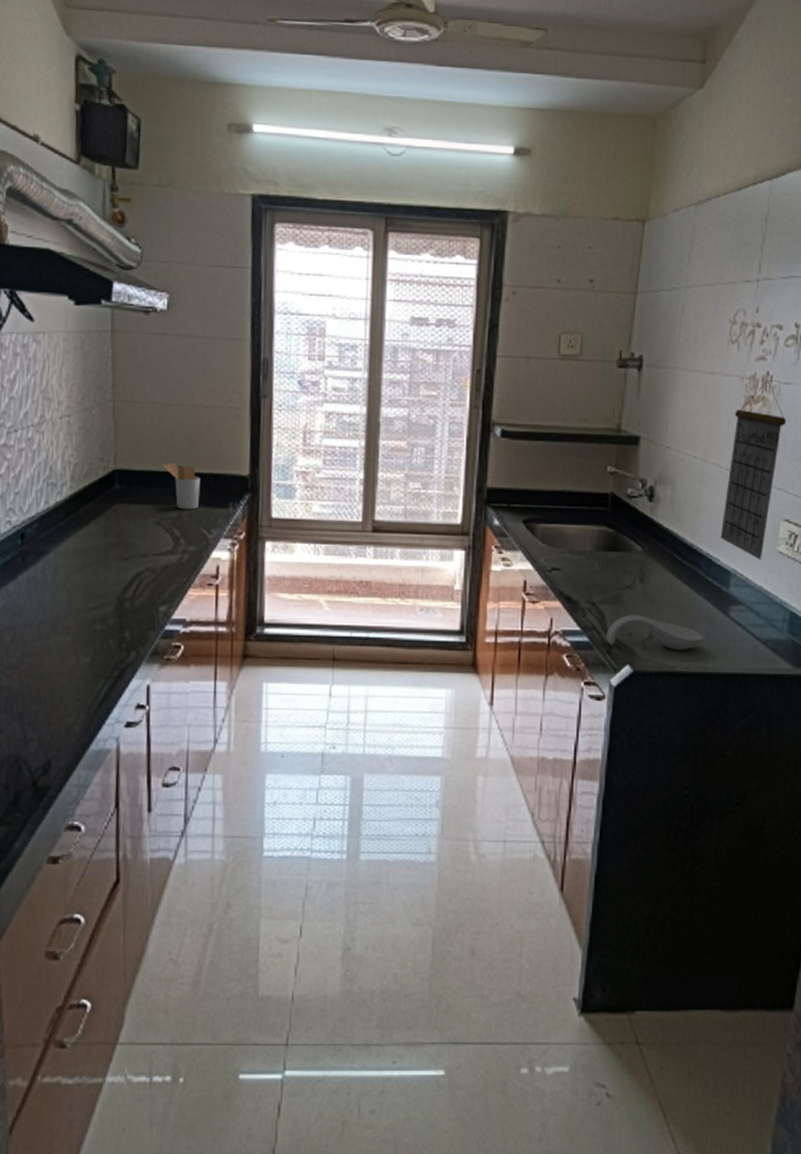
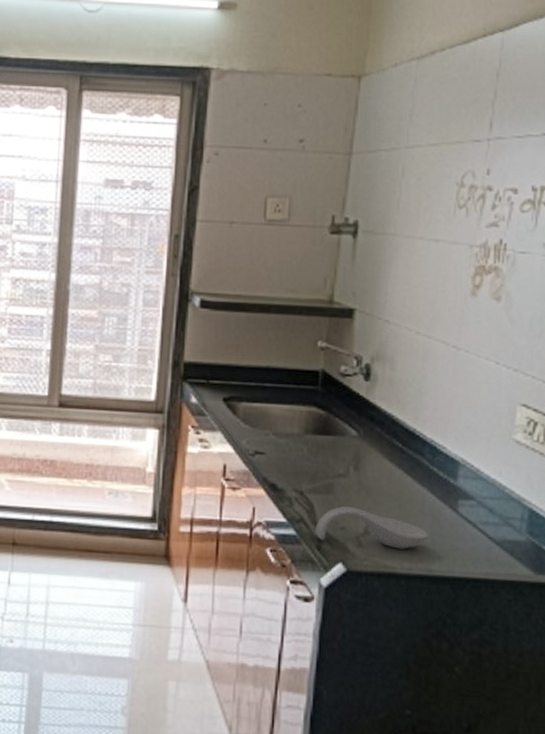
calendar: present [720,380,787,560] -> none [446,248,523,449]

